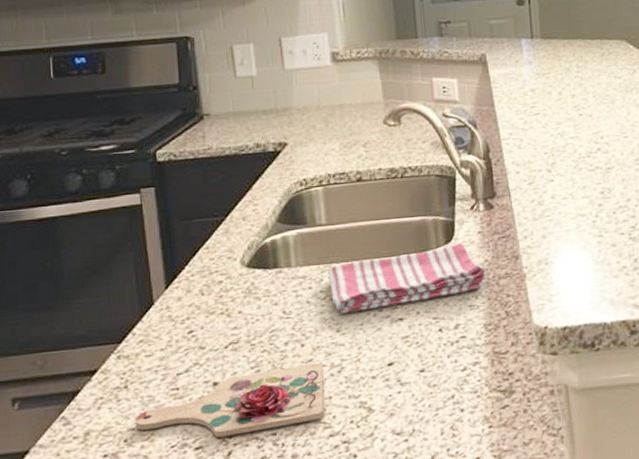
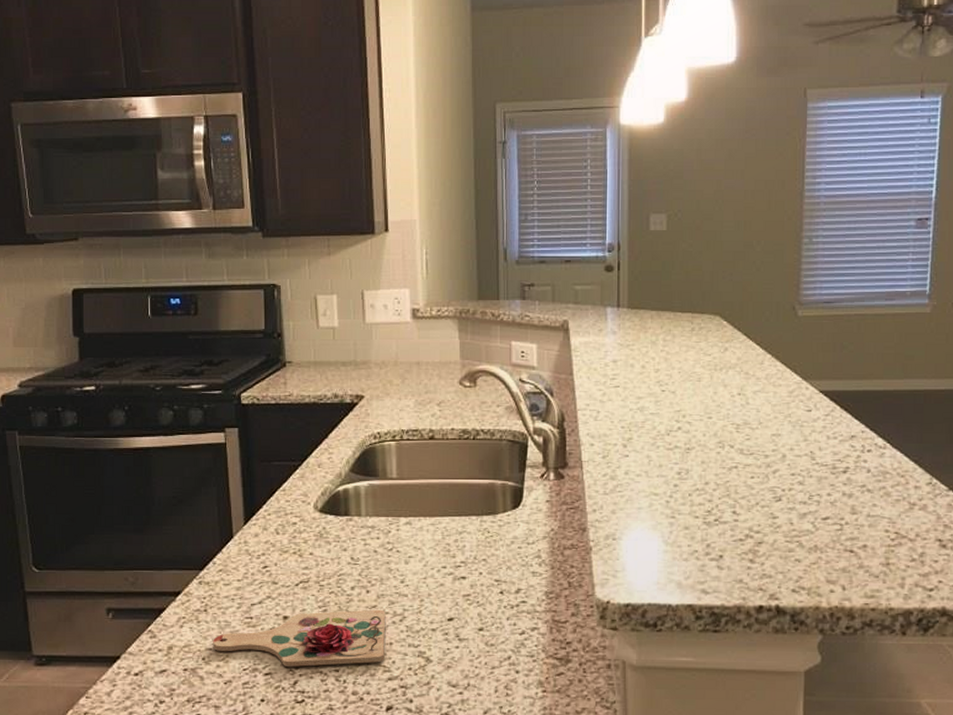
dish towel: present [328,243,486,314] -> none [396,510,551,567]

